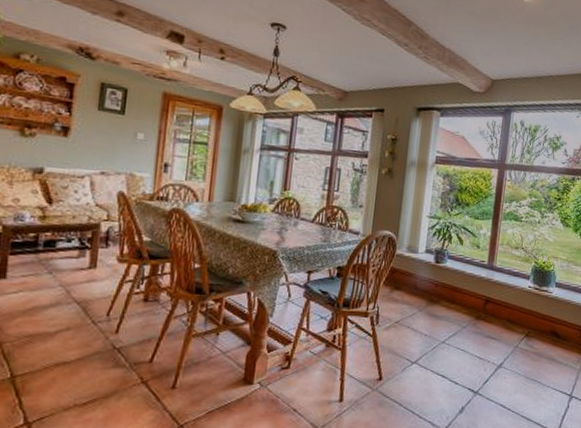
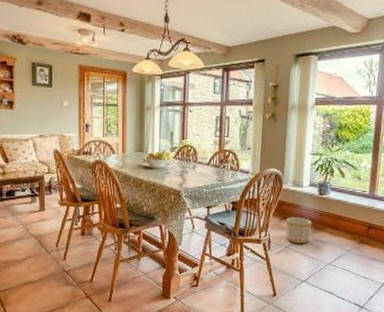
planter: none [397,286,427,319] -> present [286,216,312,244]

